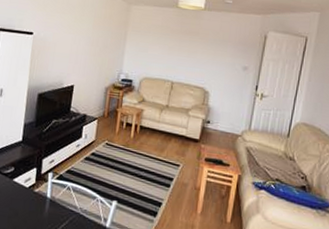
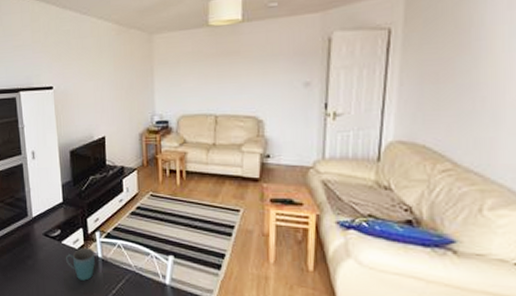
mug: none [14,186,44,219] -> present [66,247,95,281]

